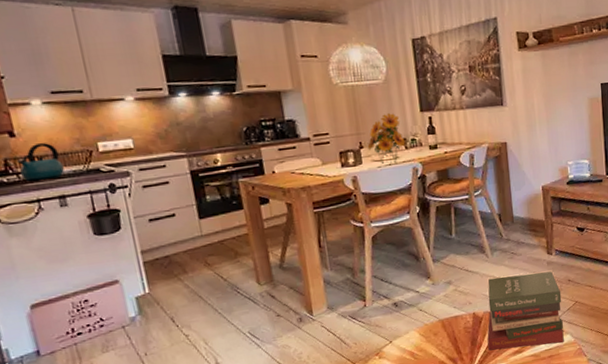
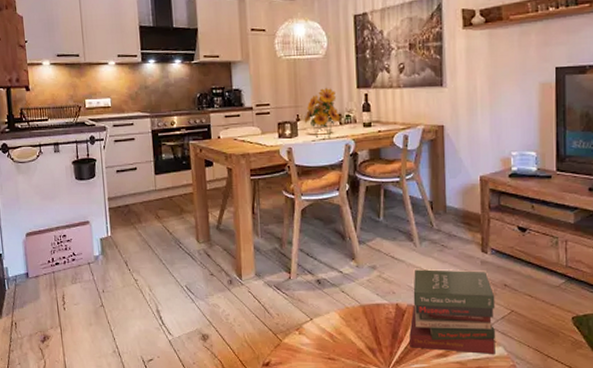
kettle: present [16,143,65,182] -> none [28,97,60,129]

